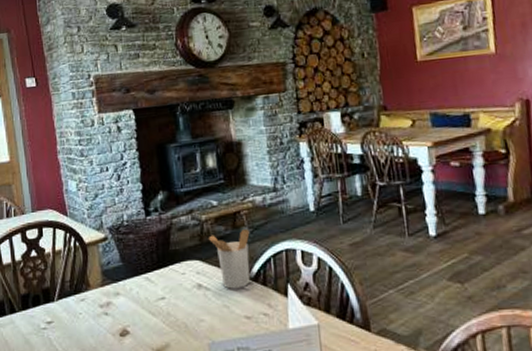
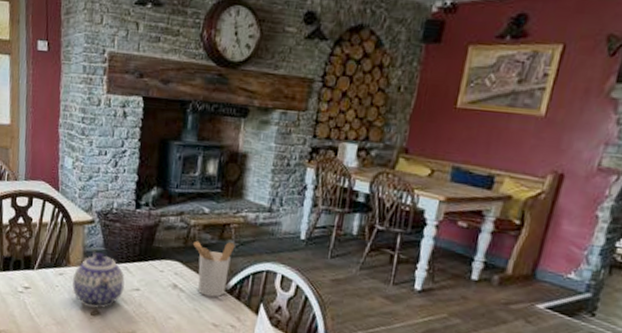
teapot: none [96,267,149,328] -> present [72,251,125,309]

